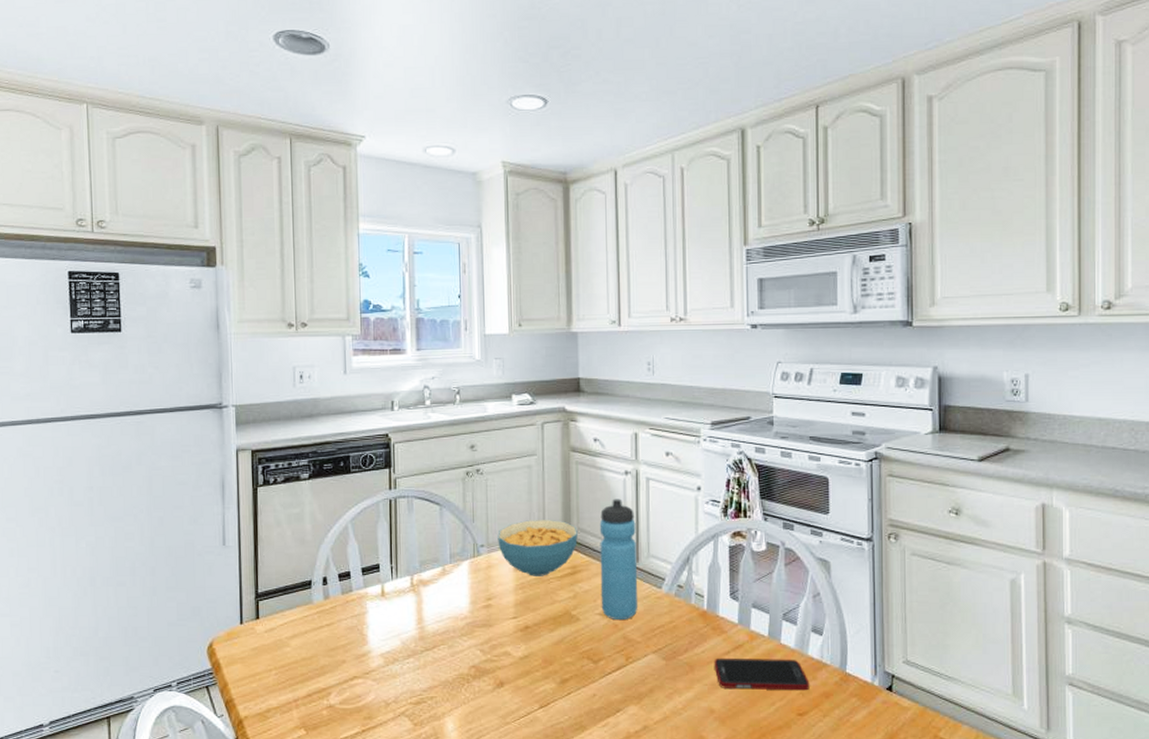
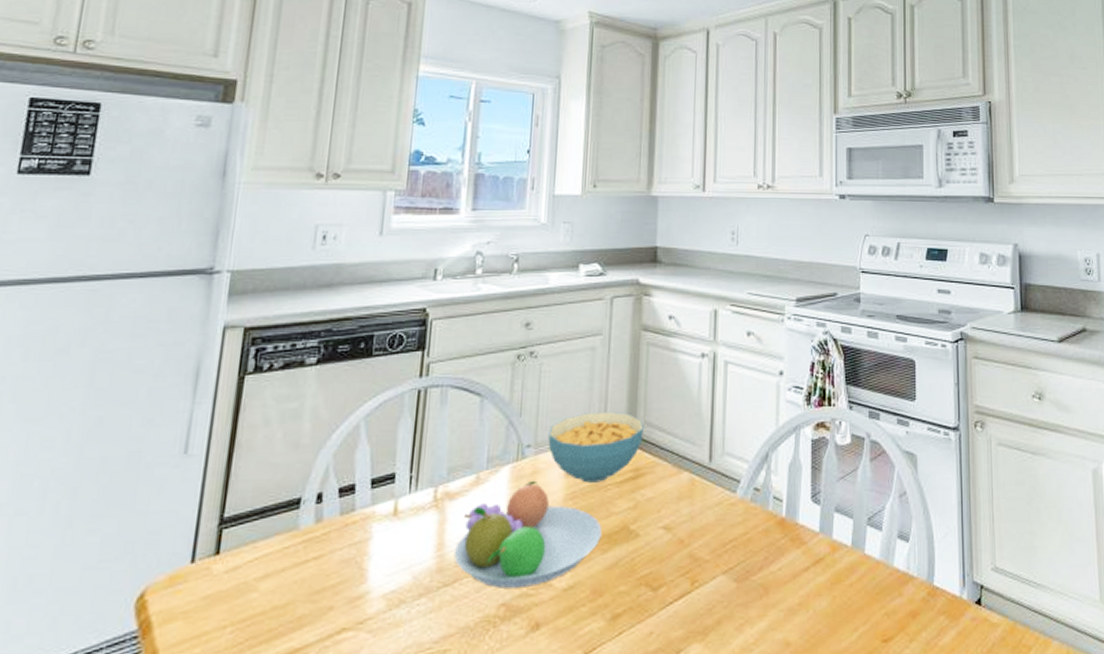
fruit bowl: none [431,573,548,654] -> present [453,480,602,589]
water bottle: present [599,499,638,621] -> none [665,386,711,535]
cell phone: present [714,658,810,691] -> none [791,572,895,614]

